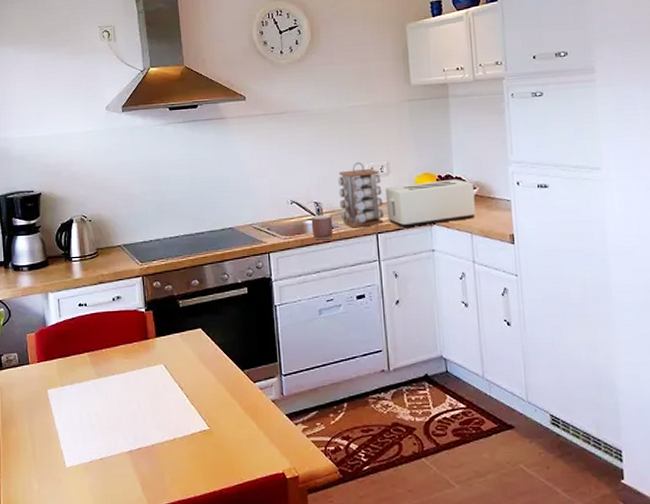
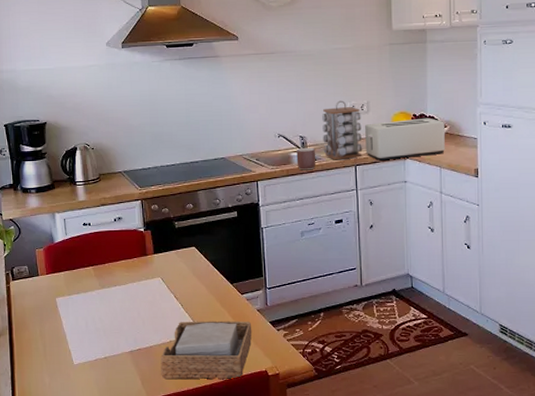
napkin holder: none [163,413,267,485] -> present [160,321,252,380]

